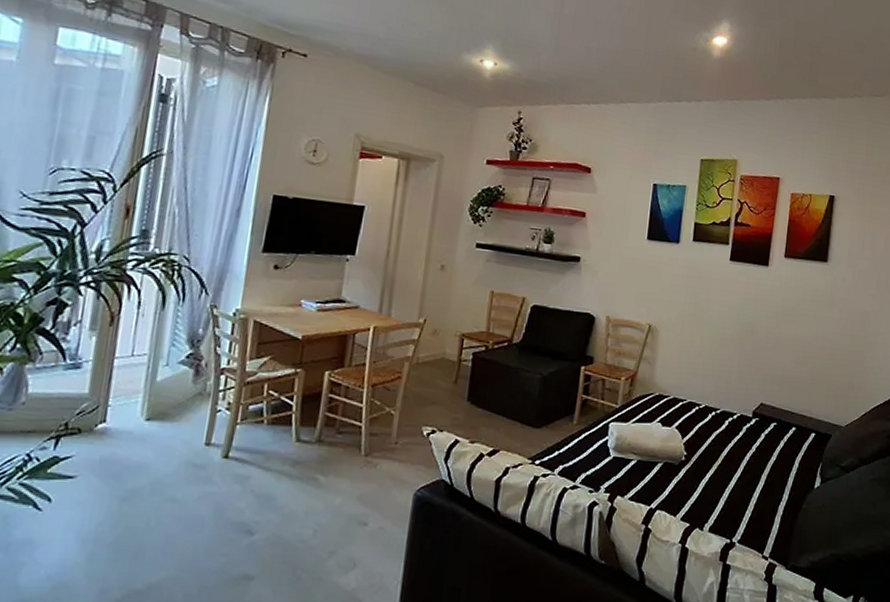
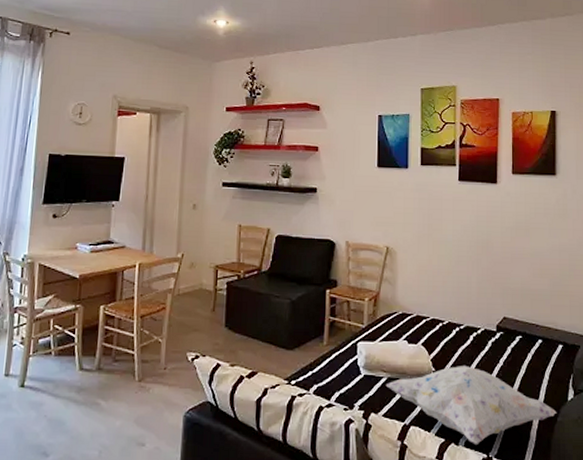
decorative pillow: none [634,450,803,531] -> present [385,365,557,446]

